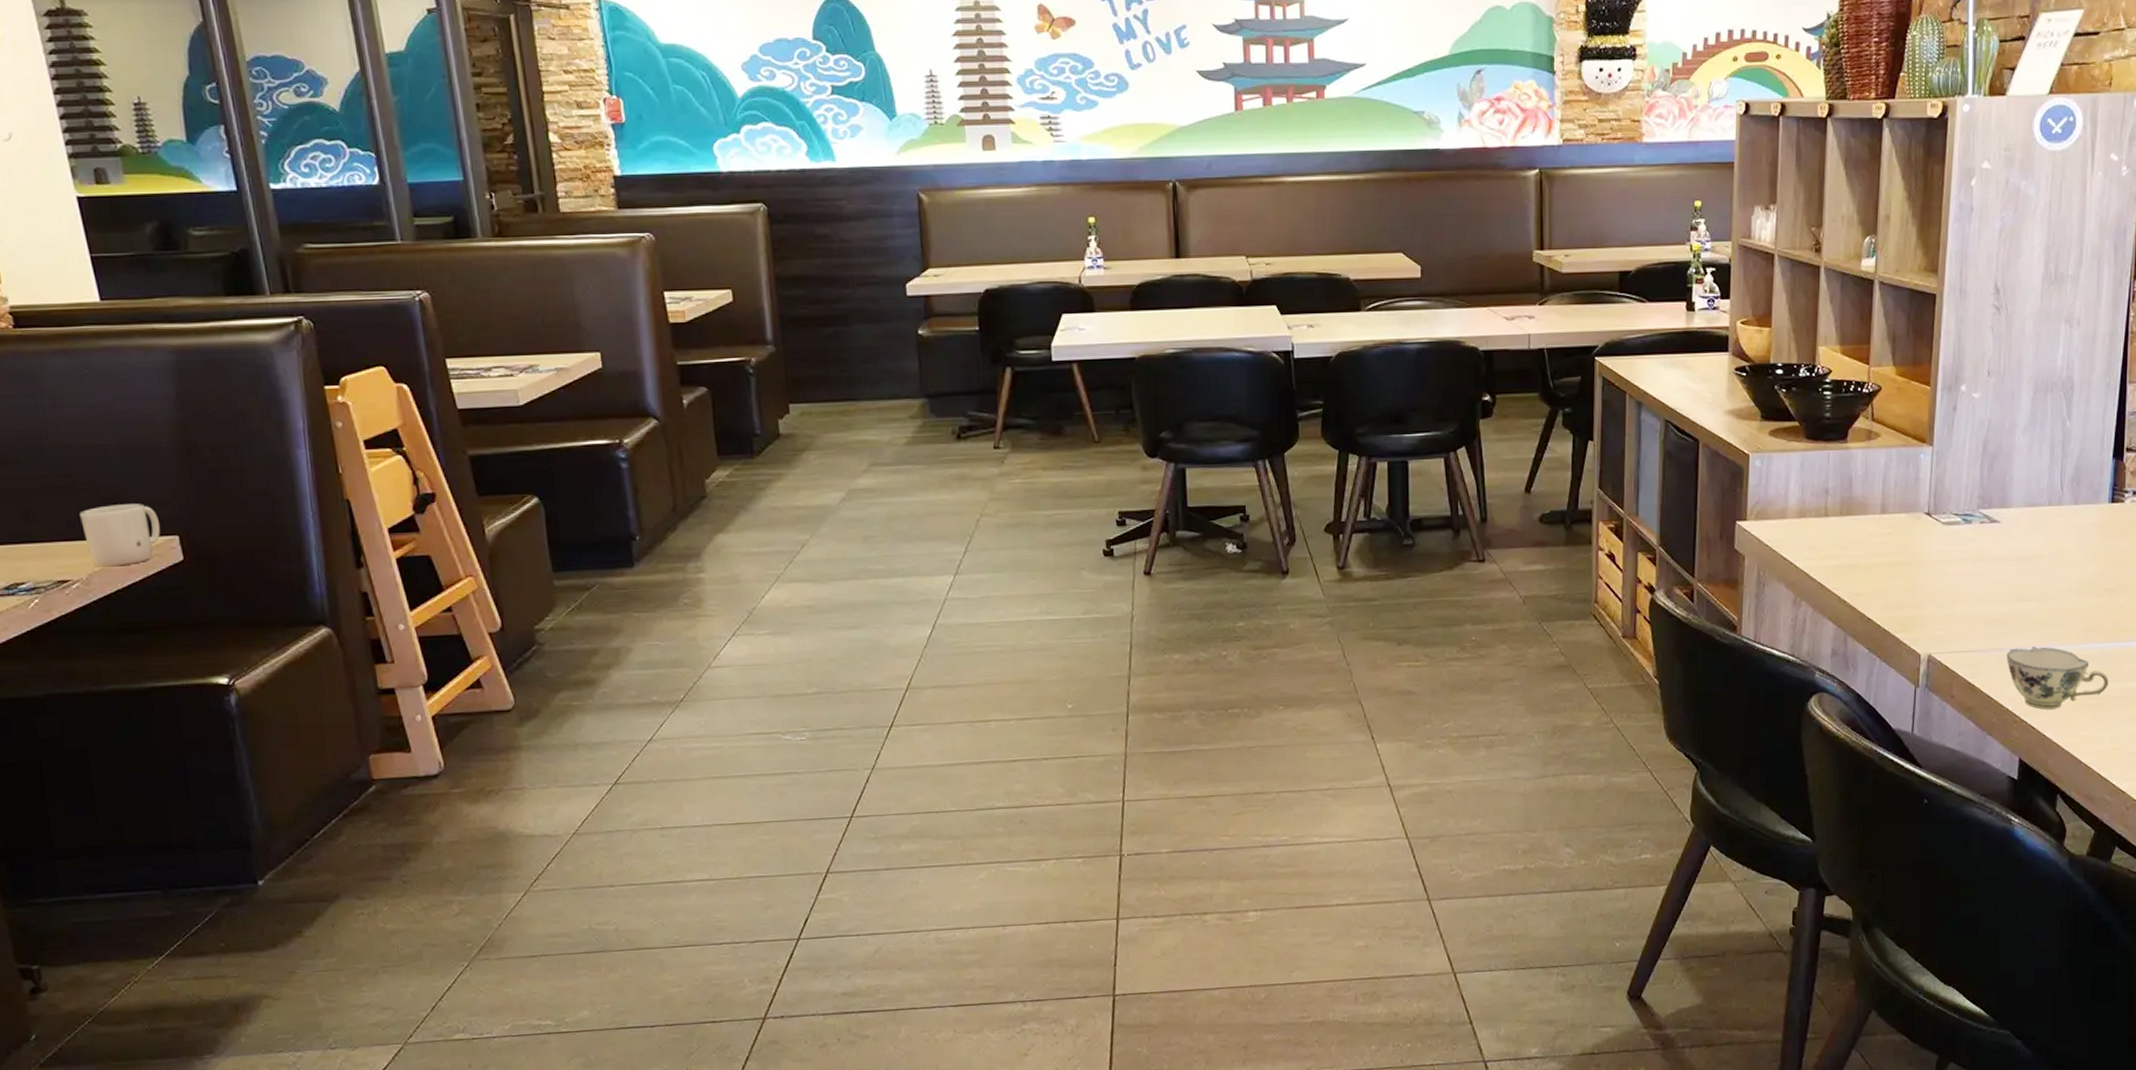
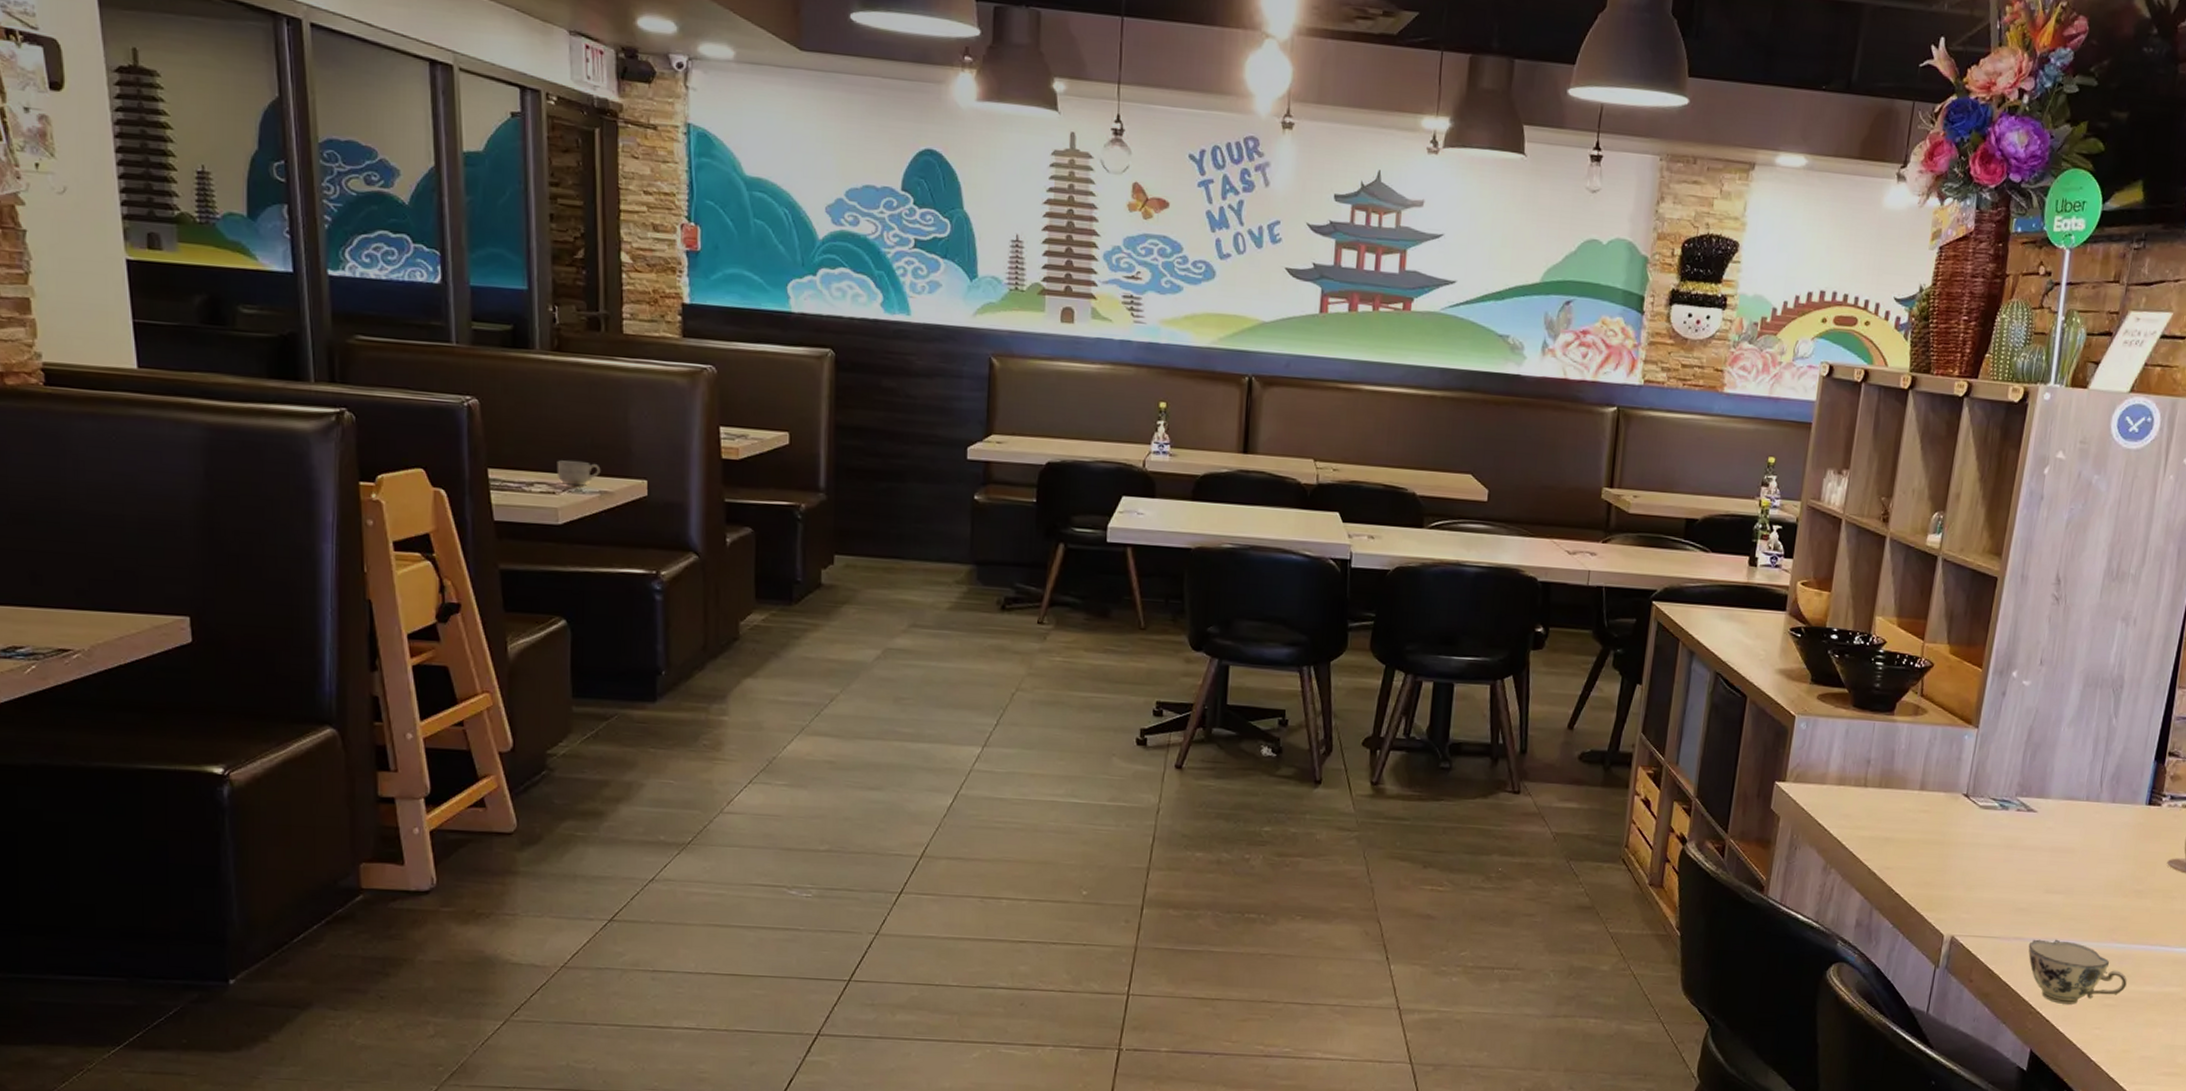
mug: present [79,503,161,567] -> none [89,577,171,642]
teacup: none [511,341,555,366] -> present [556,460,601,486]

